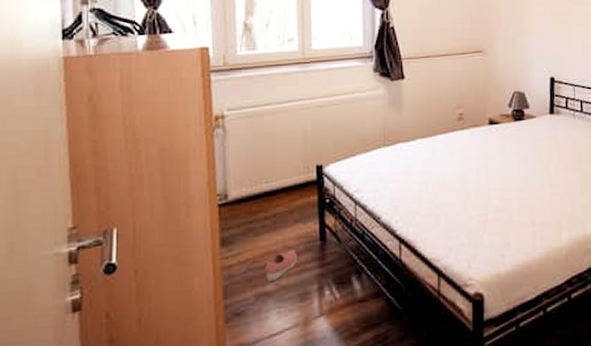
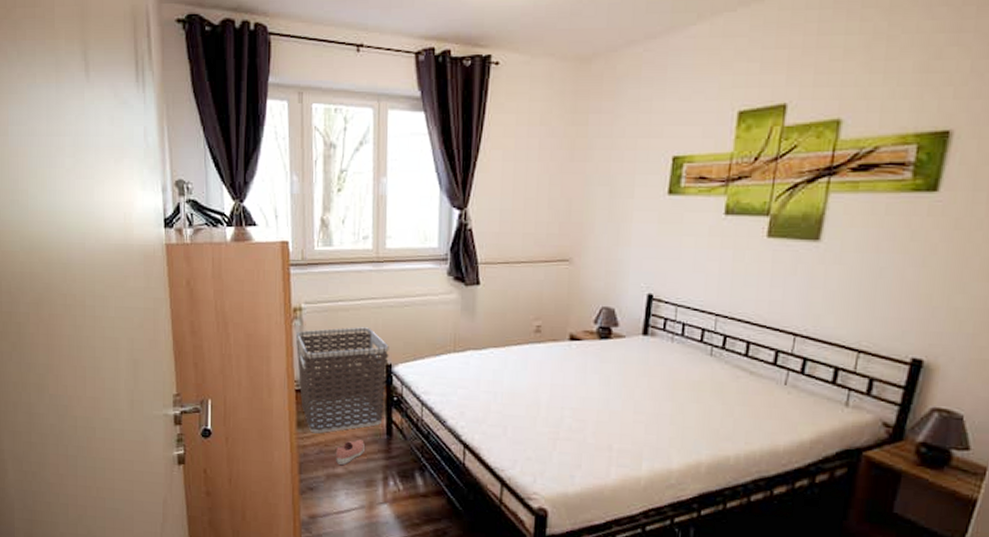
clothes hamper: none [219,130,319,250] -> present [296,327,389,434]

